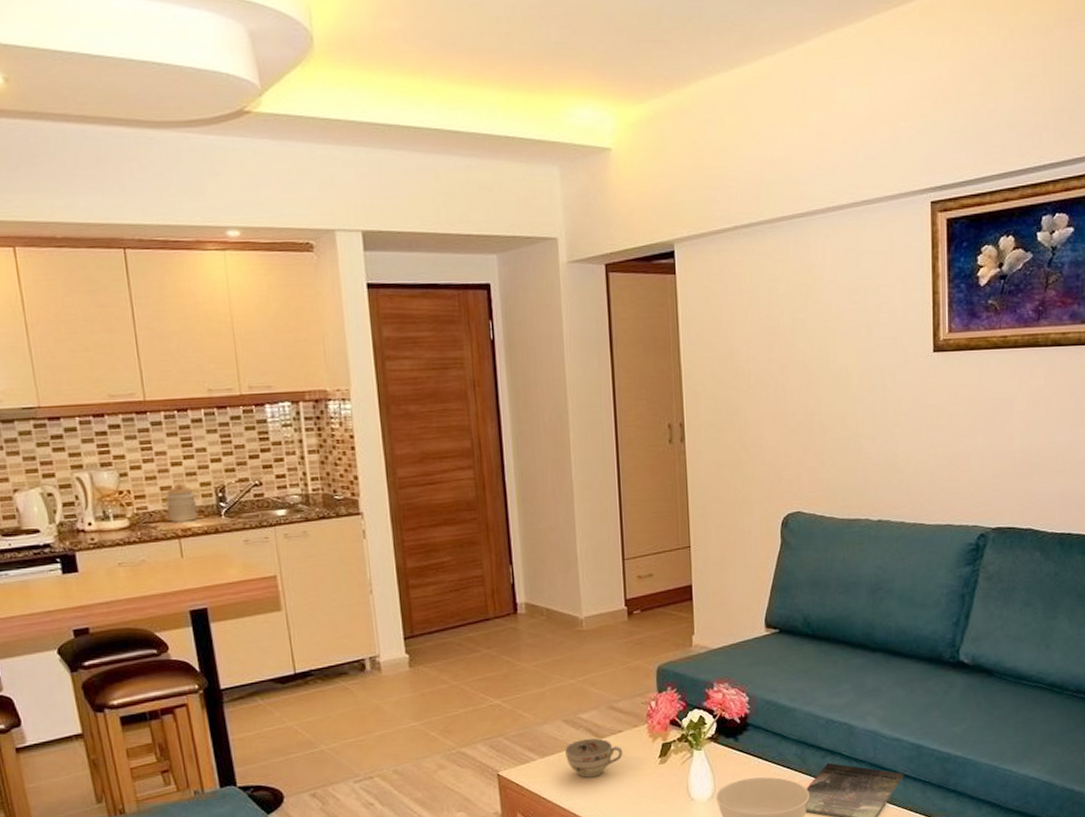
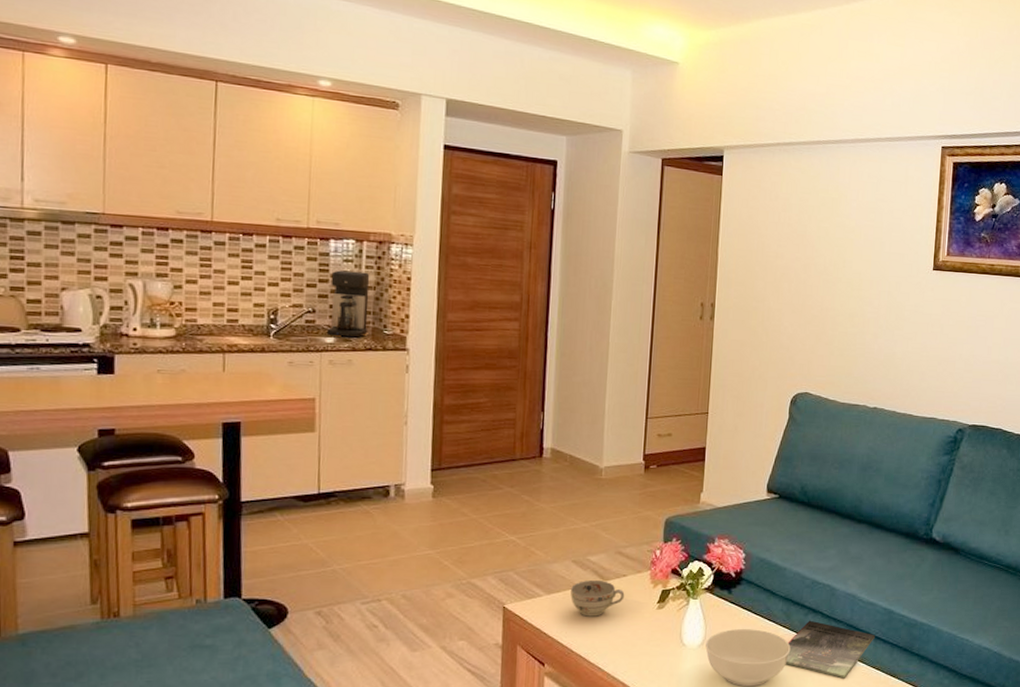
jar: present [165,484,198,522] -> none [216,302,247,338]
coffee maker: none [272,435,317,508] -> present [326,270,370,338]

